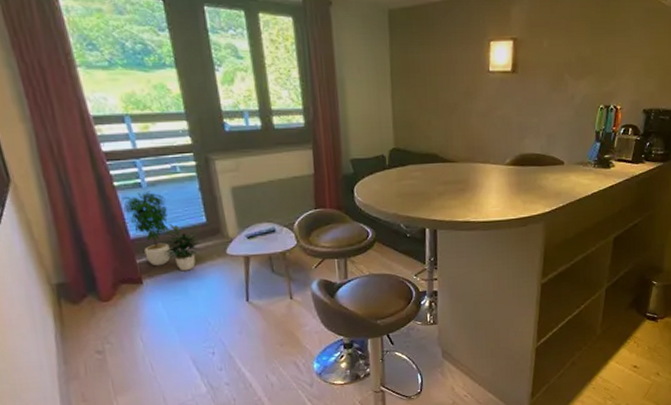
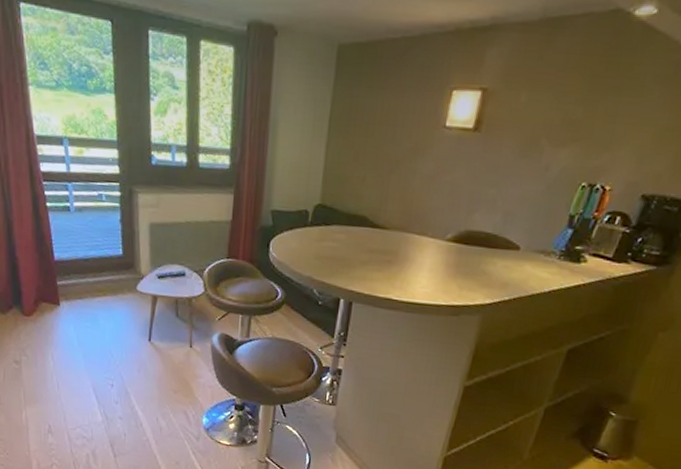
potted plant: present [121,190,201,272] -> none [51,215,115,301]

